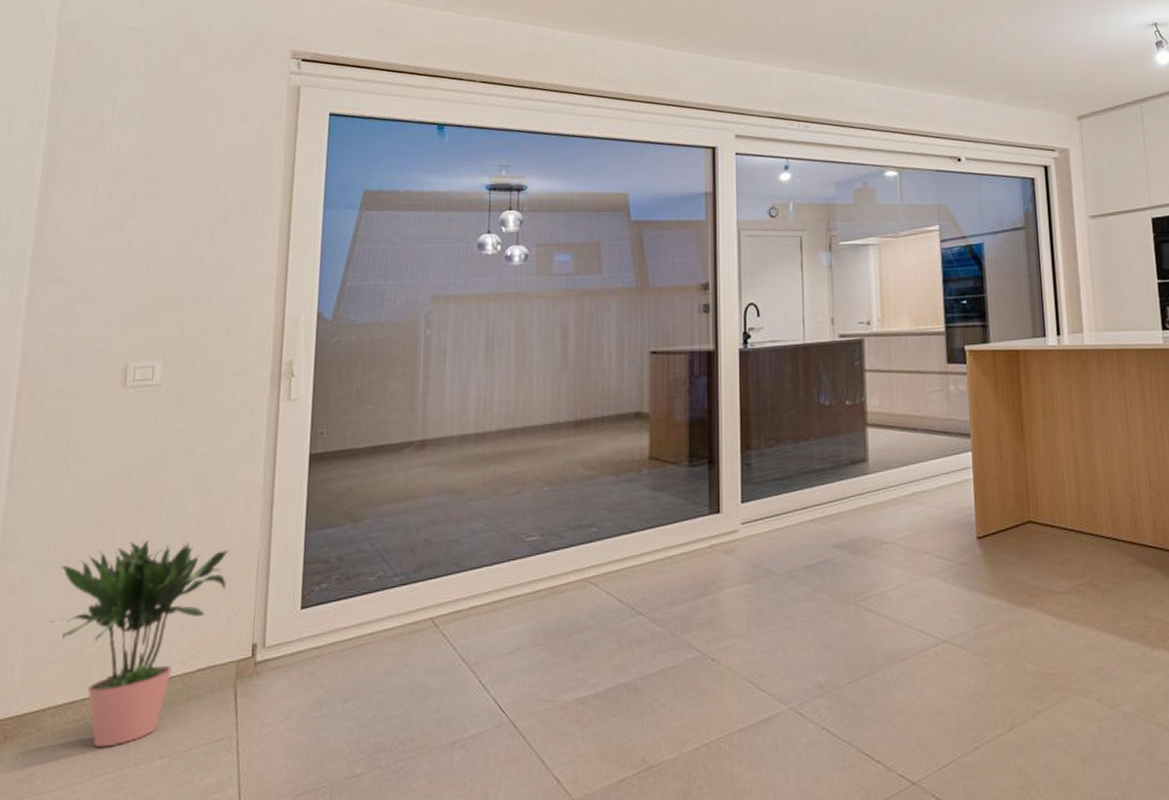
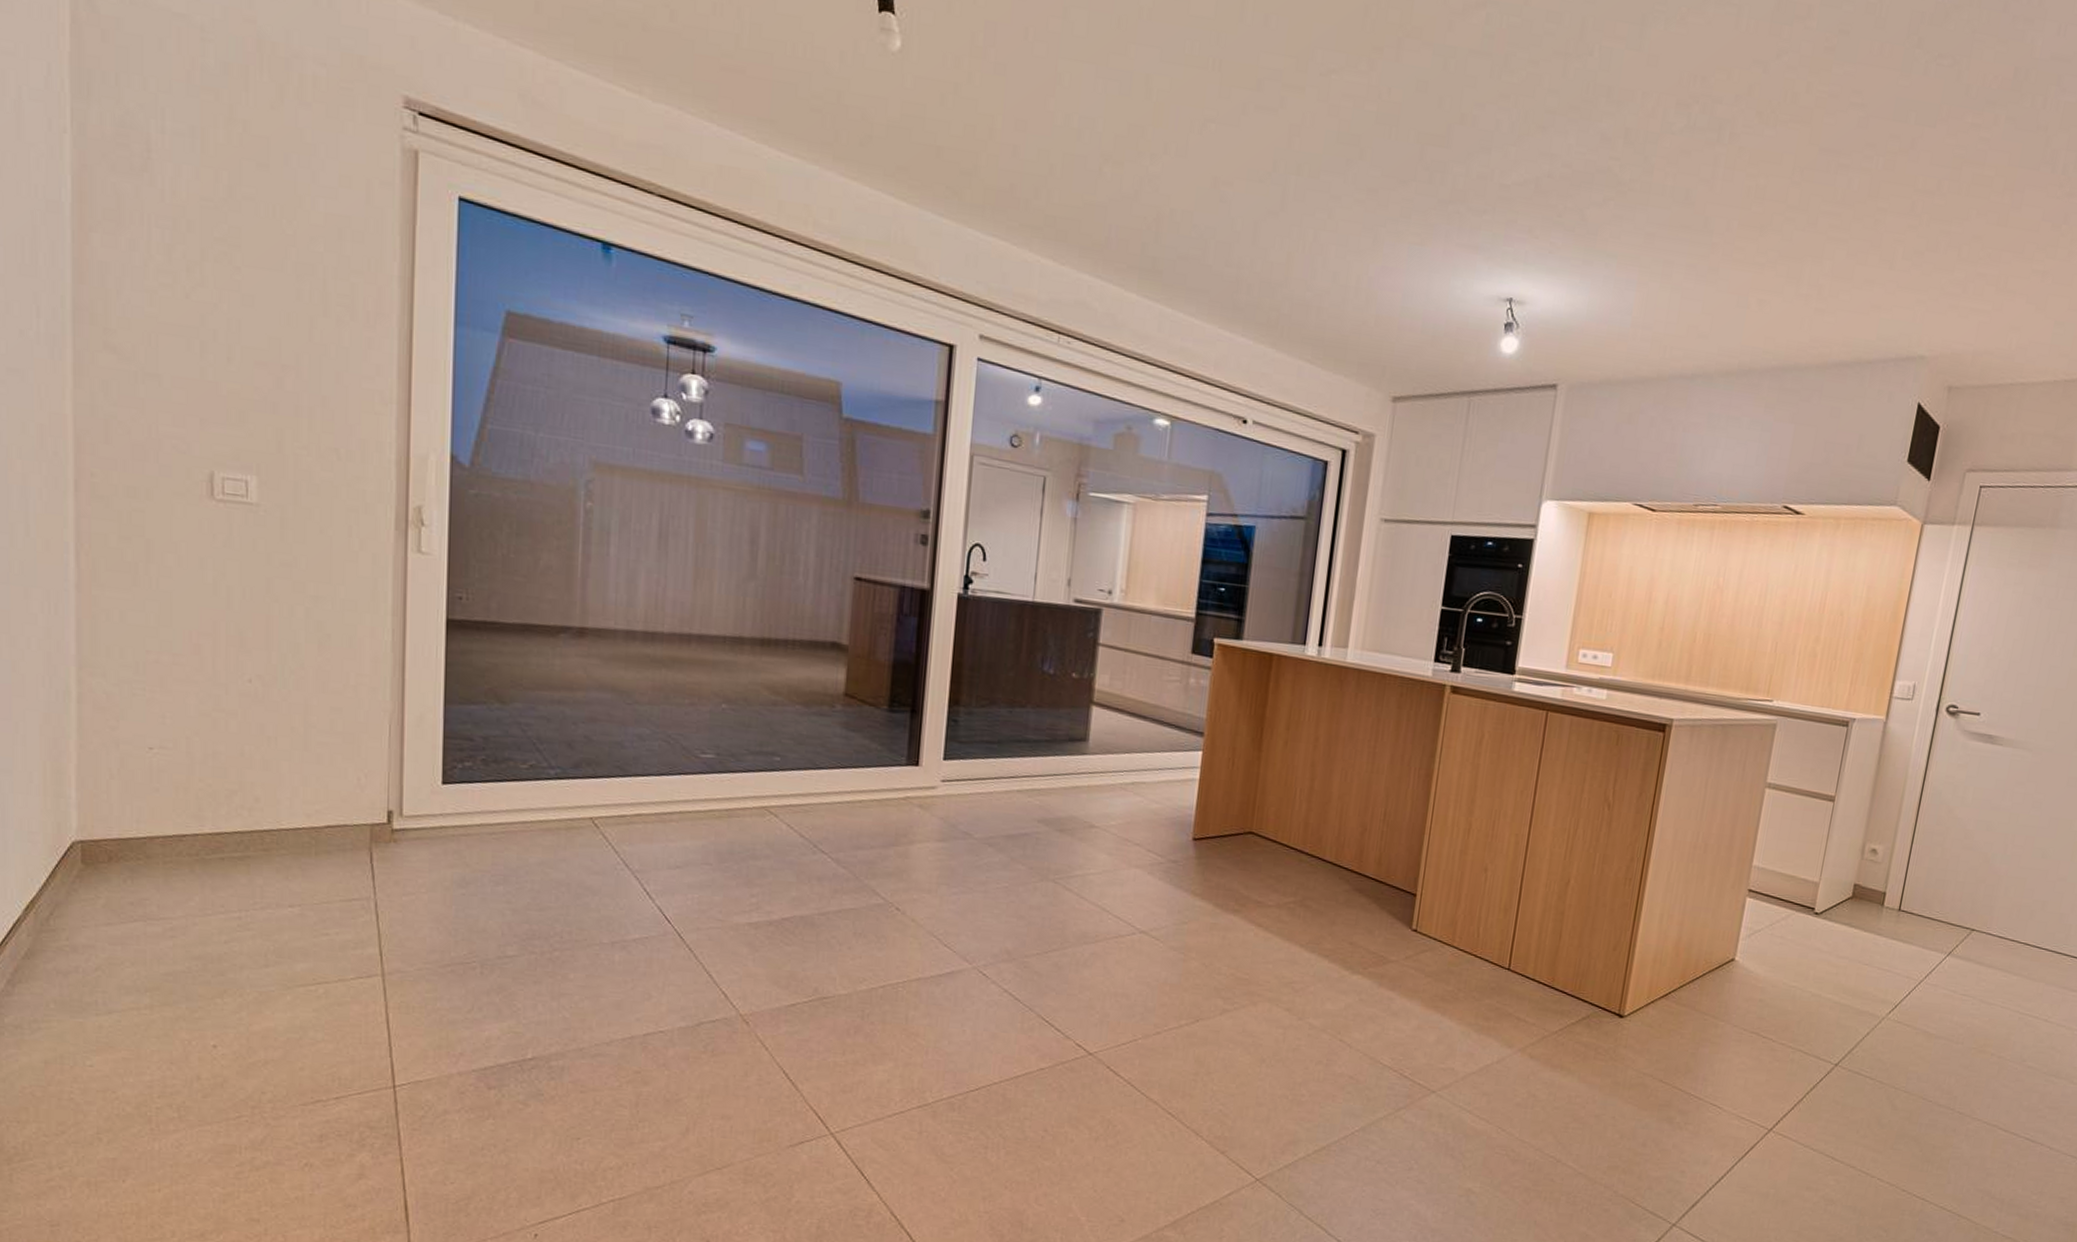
potted plant: present [61,540,231,748] -> none [154,678,357,887]

